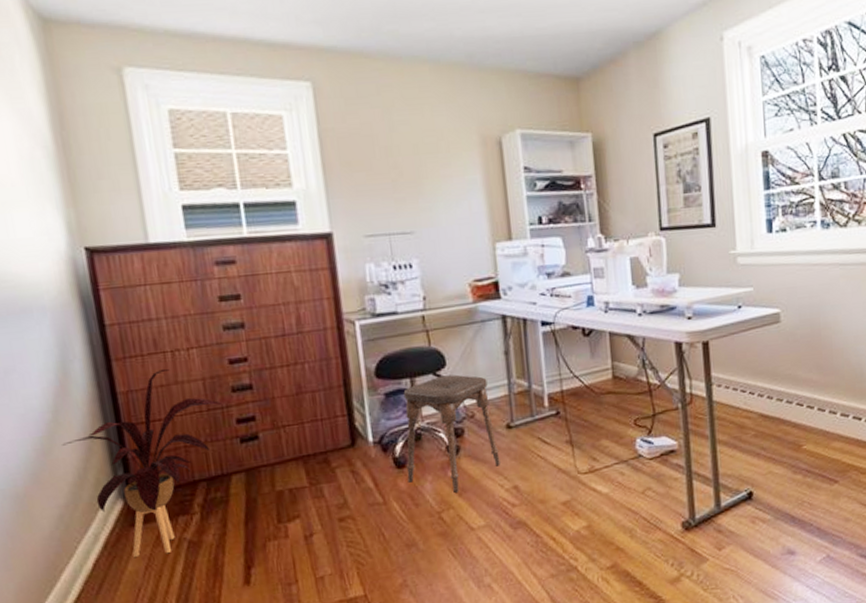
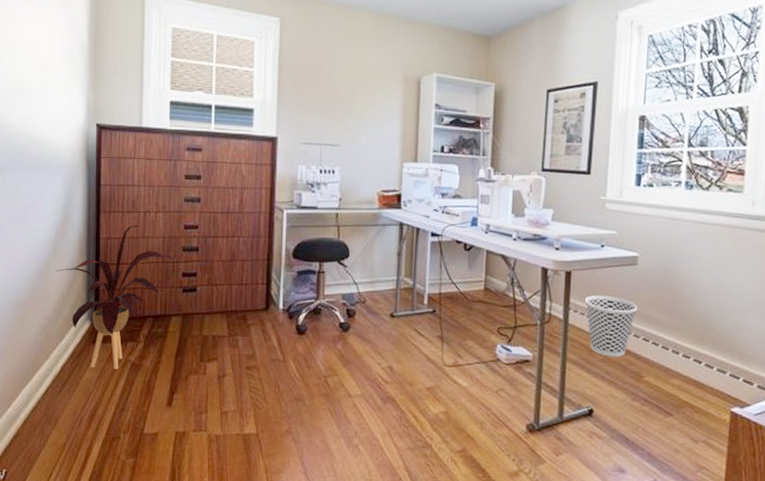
stool: present [403,374,500,493] -> none [305,264,381,363]
wastebasket: none [727,362,787,430] -> present [584,295,638,357]

